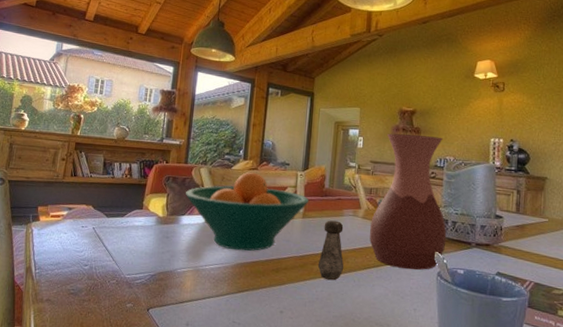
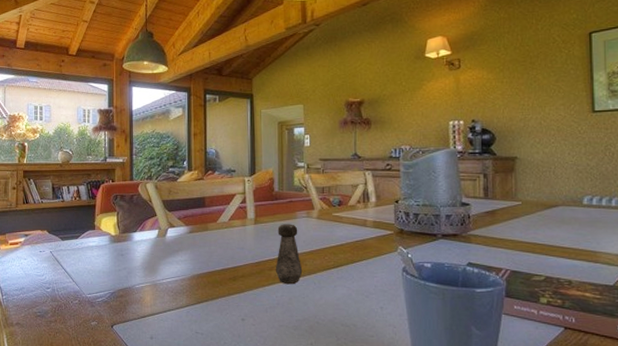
fruit bowl: present [186,172,310,251] -> none [135,182,260,262]
vase: present [369,133,447,270] -> none [326,126,409,267]

